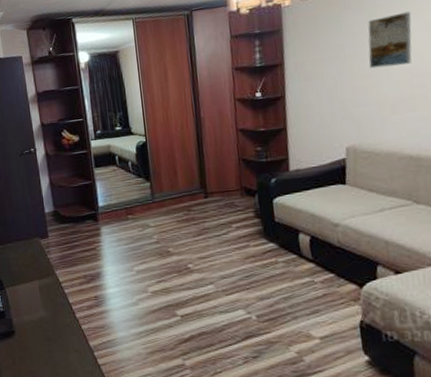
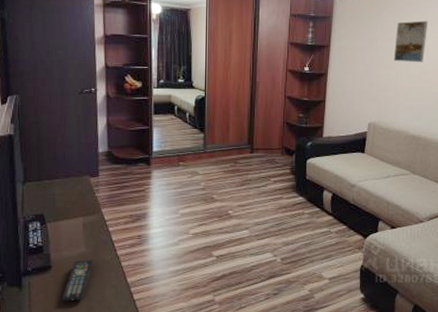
remote control: none [27,323,54,367] -> present [61,260,93,301]

